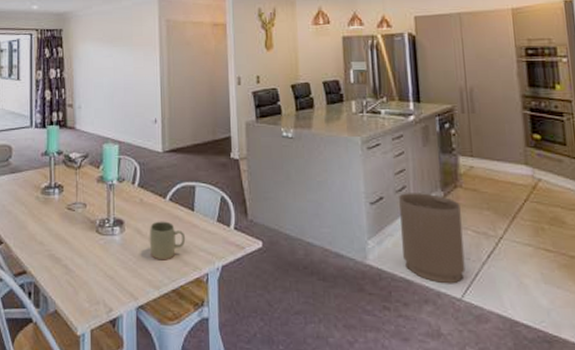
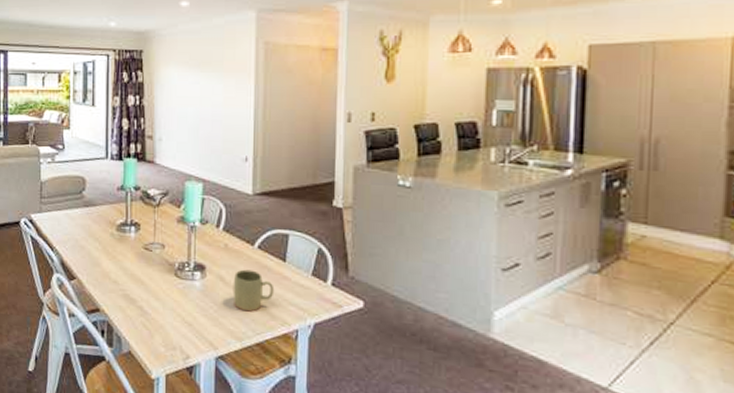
trash can: present [399,193,466,284] -> none [538,261,621,370]

